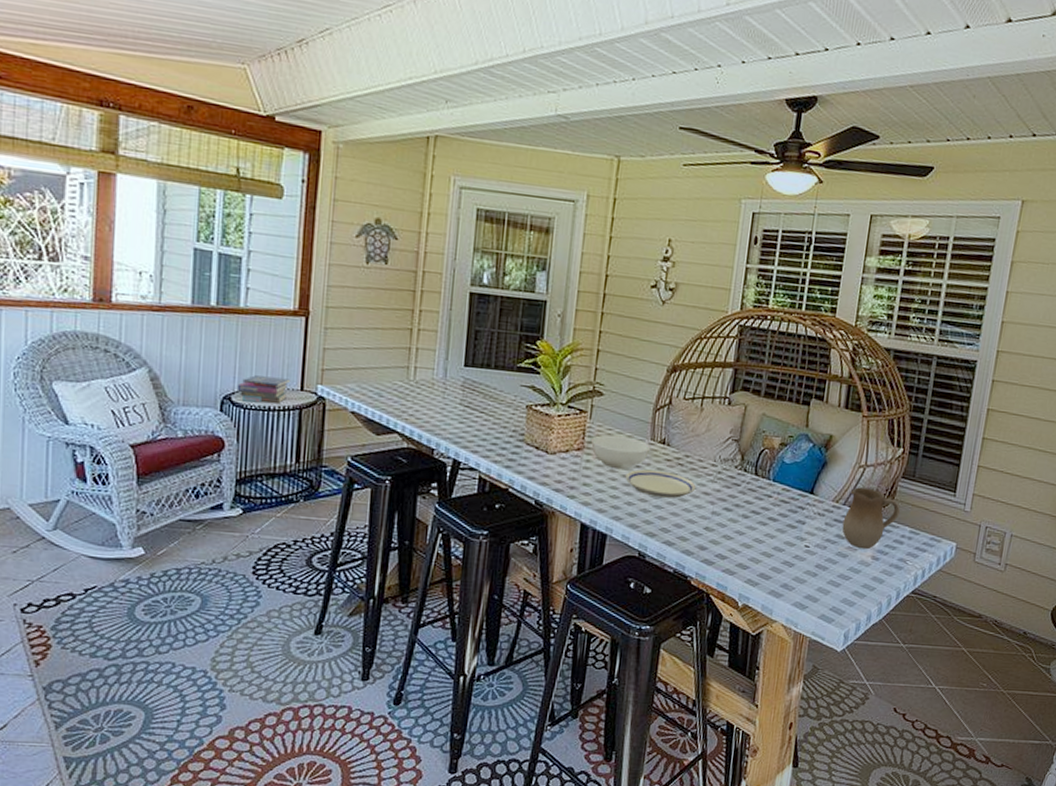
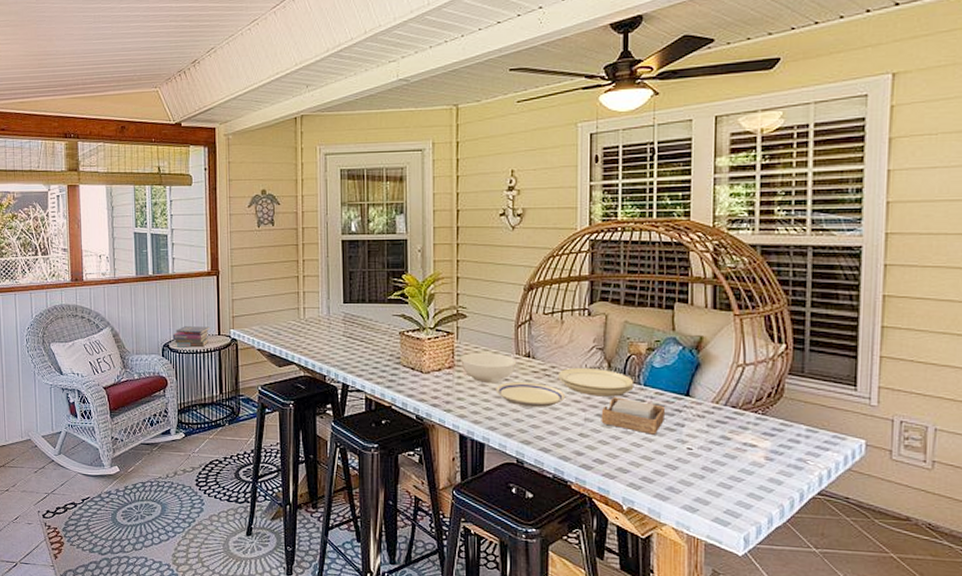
plate: none [691,458,764,491] -> present [559,368,634,397]
napkin holder: none [727,491,790,531] -> present [601,397,666,435]
ceramic jug: present [842,487,901,550] -> none [726,386,792,450]

